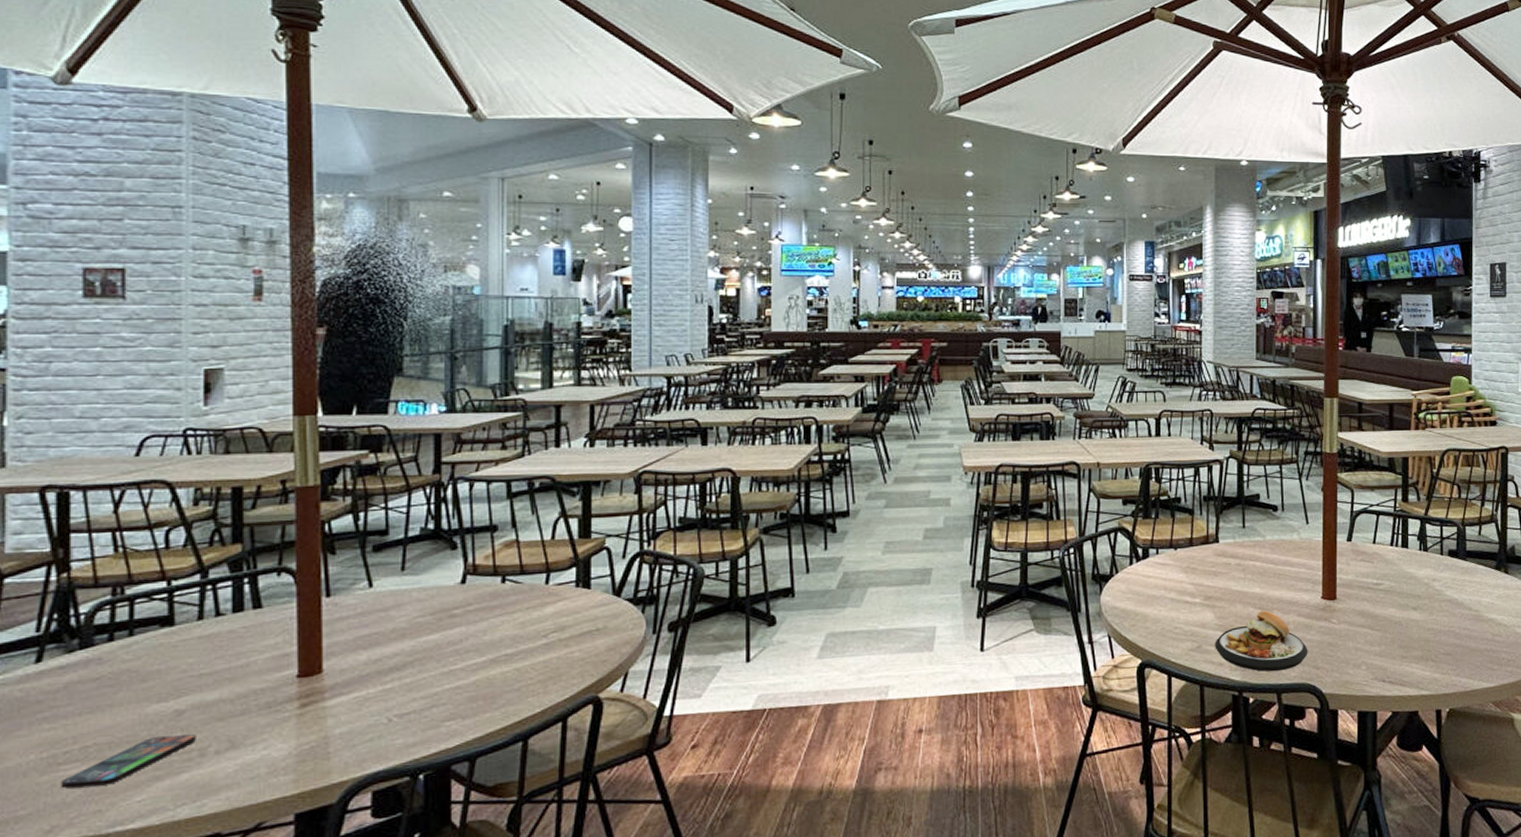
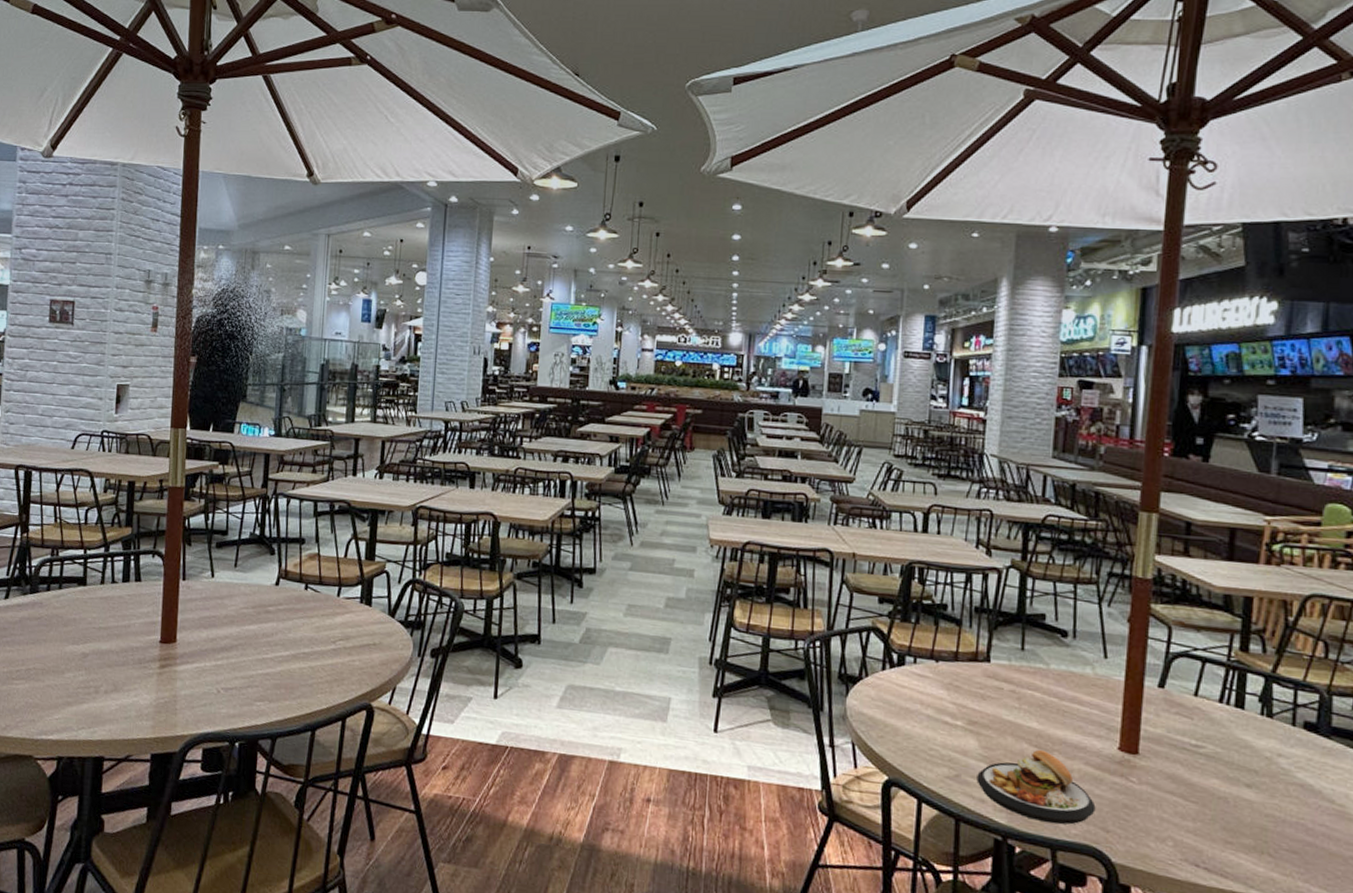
smartphone: present [60,734,196,789] -> none [13,670,94,702]

